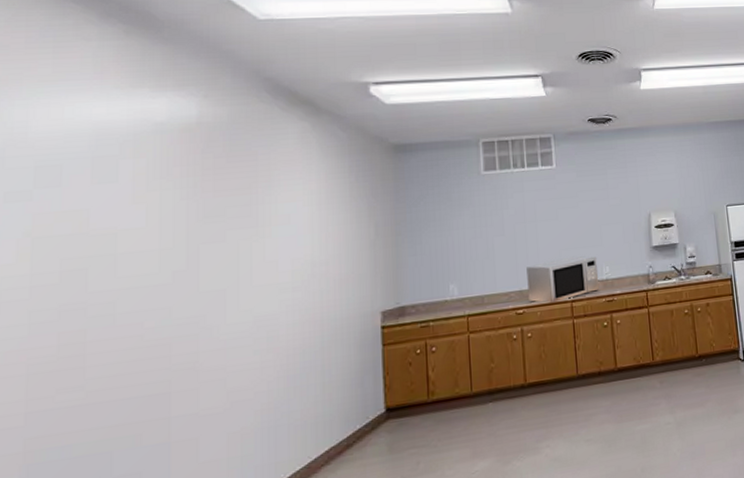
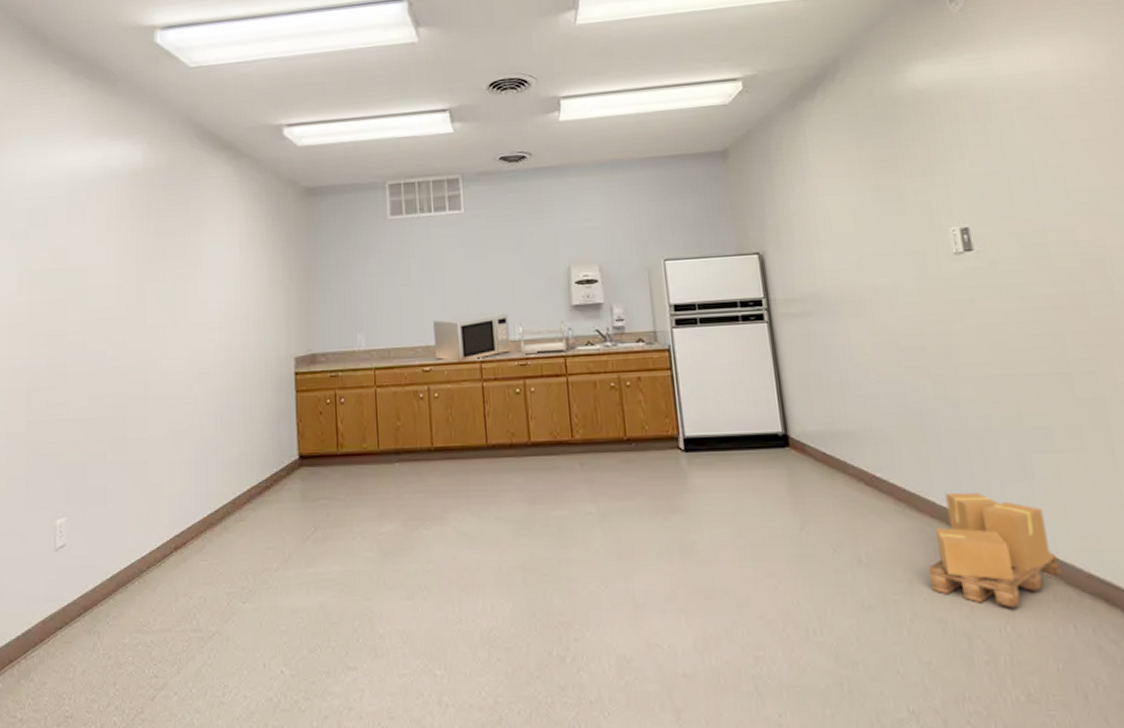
dish rack: none [606,259,648,292] -> present [519,320,567,355]

